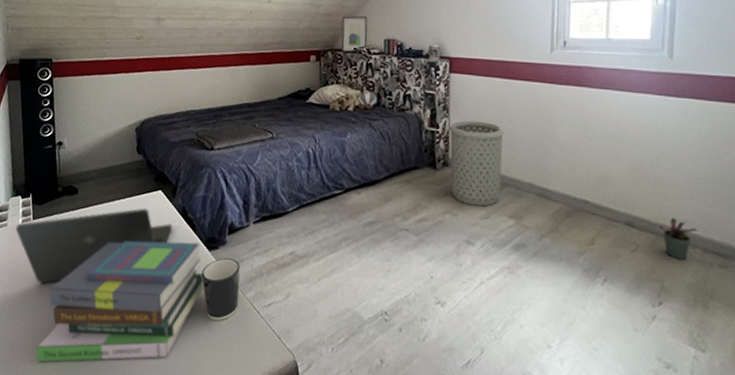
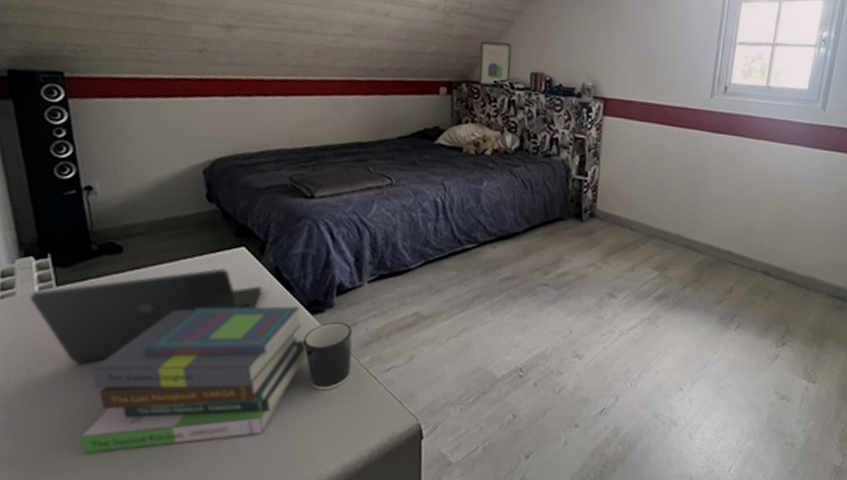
laundry basket: present [450,120,504,207] -> none [595,168,656,259]
potted plant: present [658,217,698,259] -> none [791,266,825,304]

